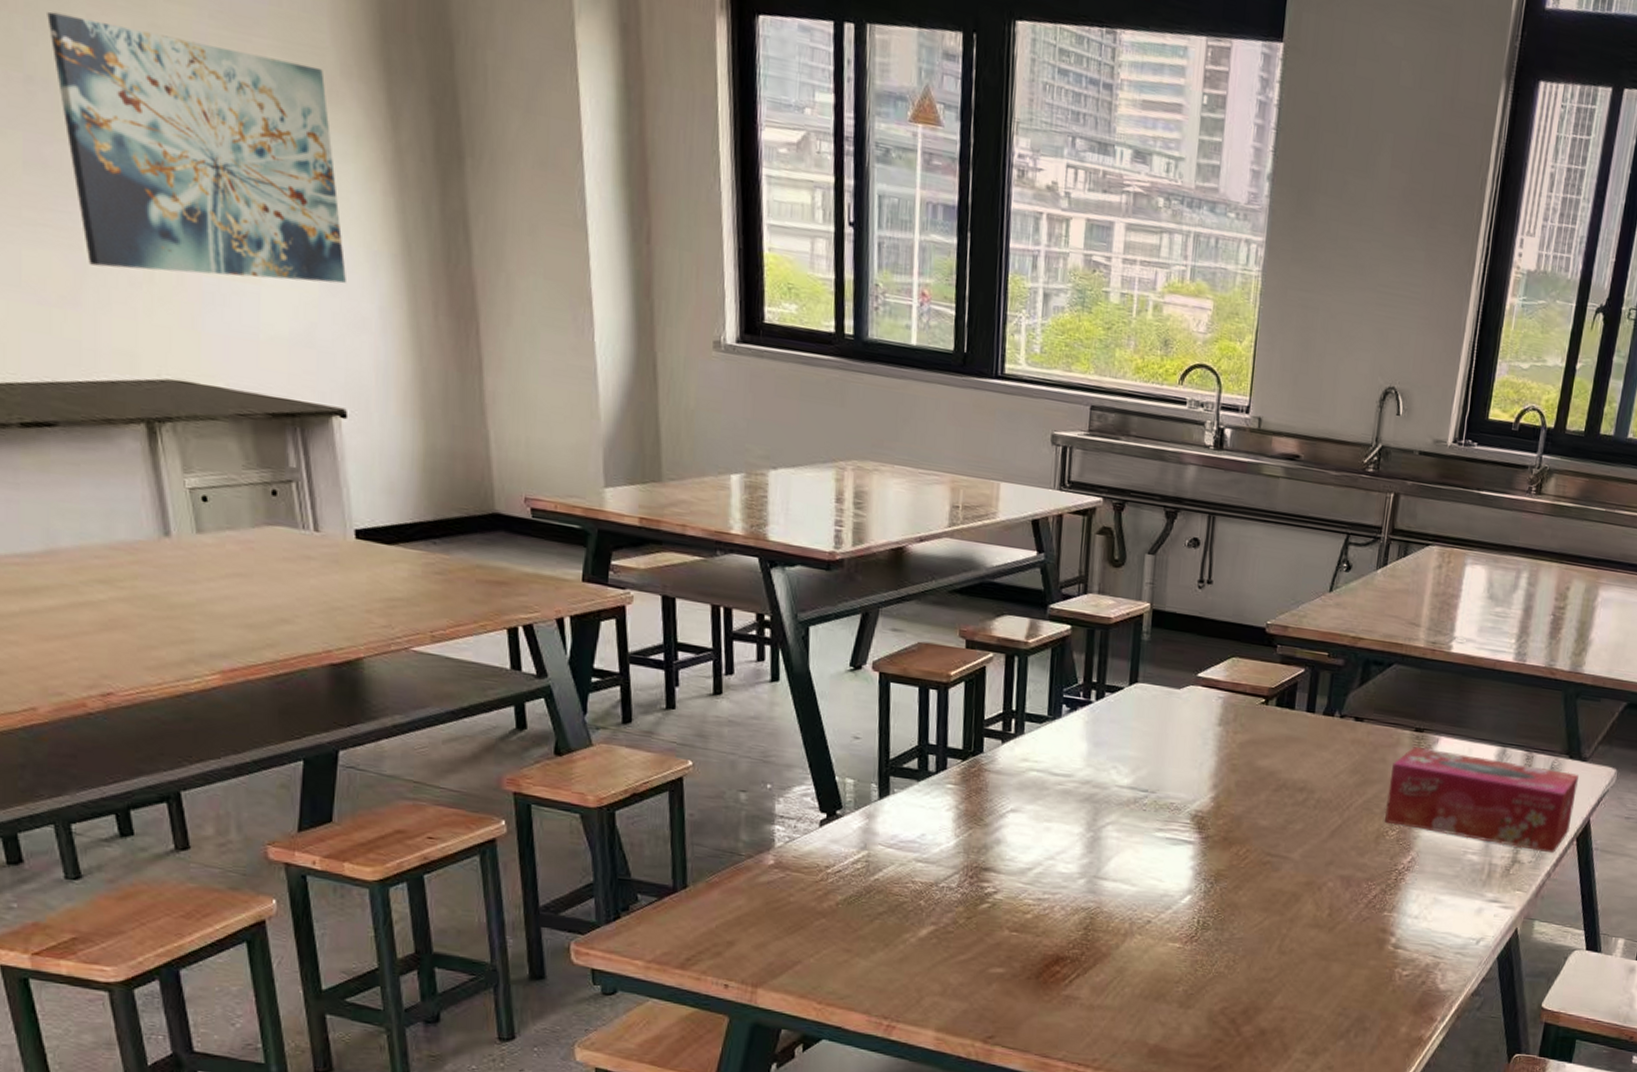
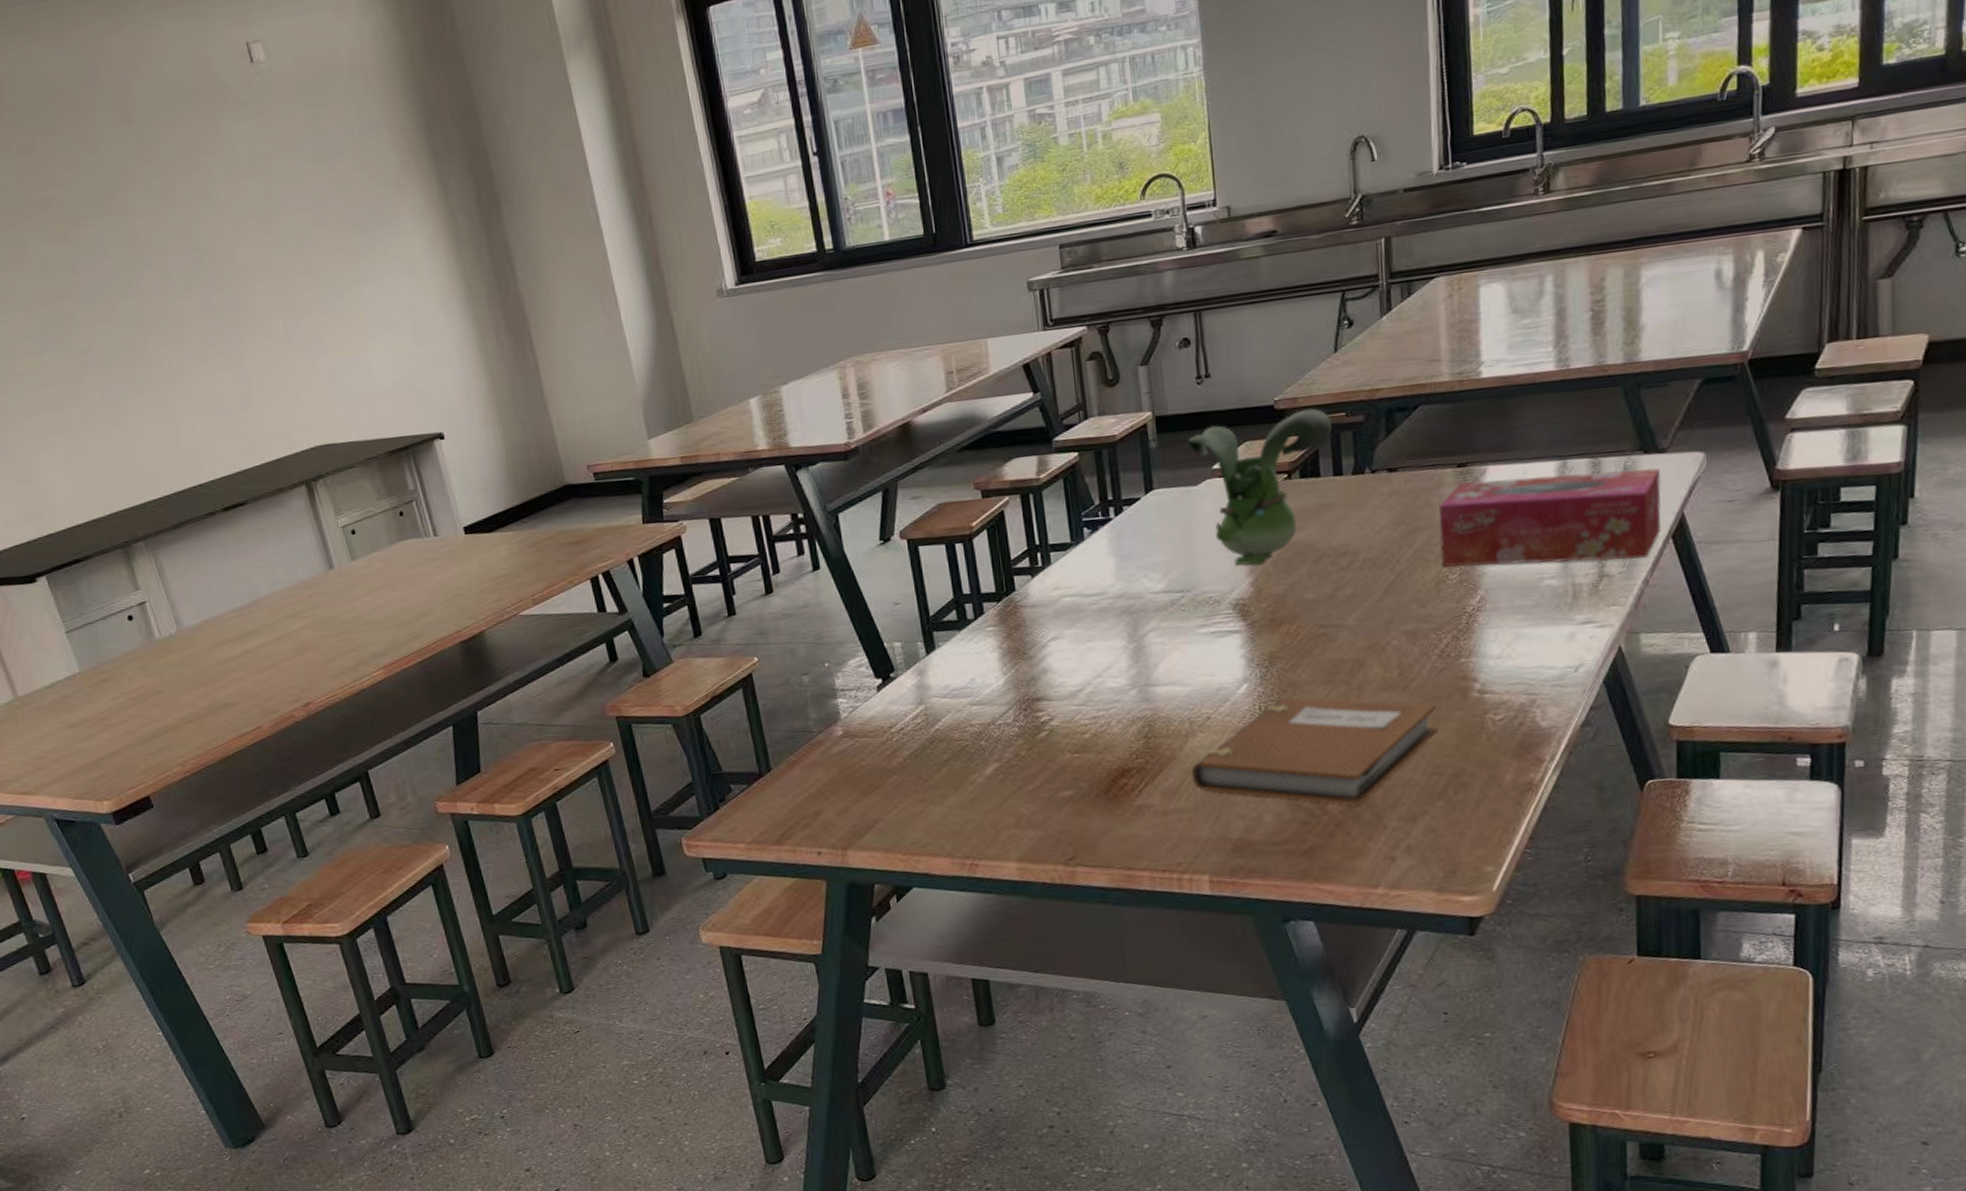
wall art: present [47,11,346,284] -> none [201,170,429,374]
notebook: none [1122,916,1355,1032] -> present [1191,697,1438,806]
toy figurine: none [1179,633,1314,782] -> present [1188,408,1332,565]

